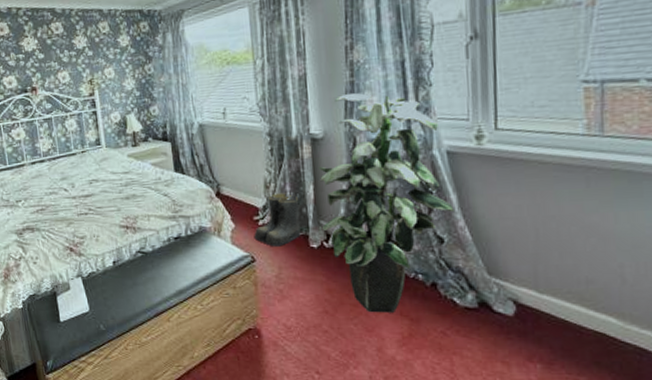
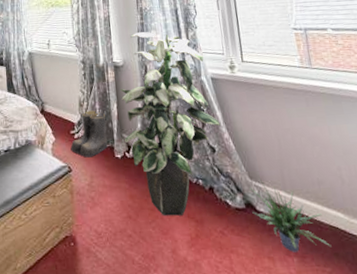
potted plant: none [487,276,593,358] -> present [249,180,332,252]

